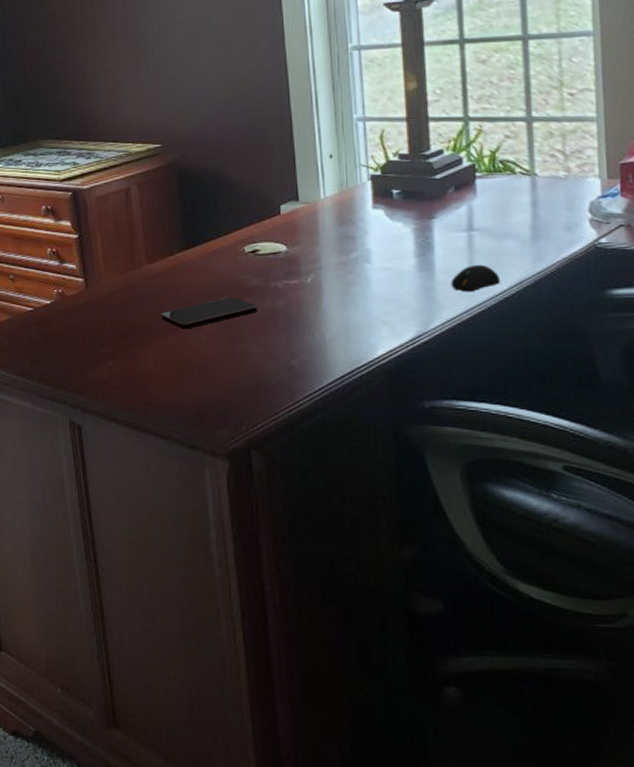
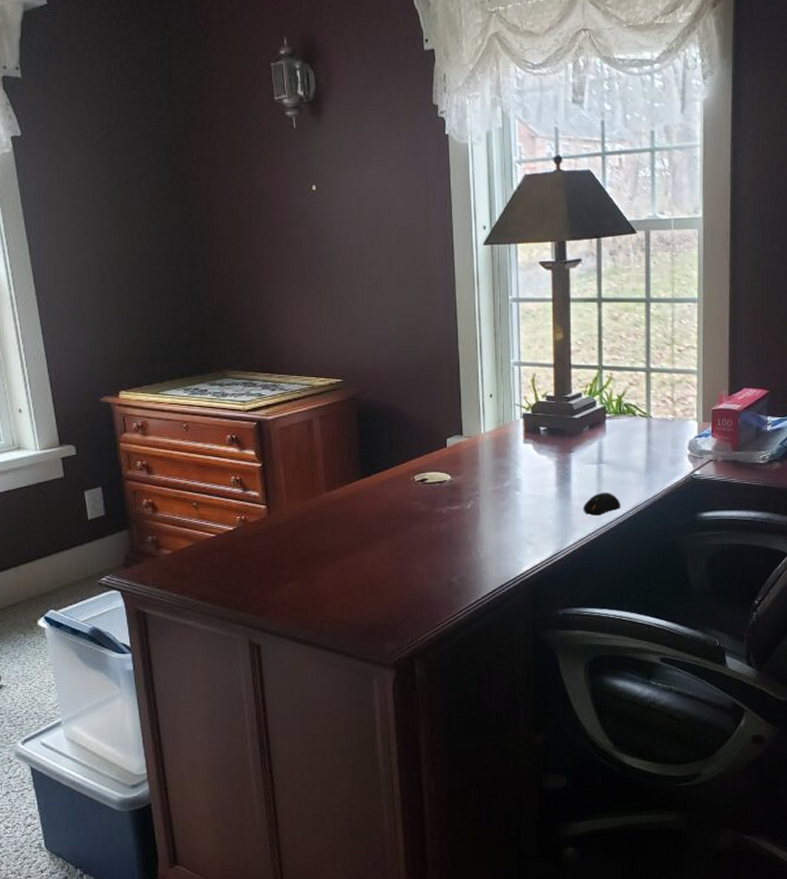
phone: present [161,296,258,329] -> none [338,521,424,552]

